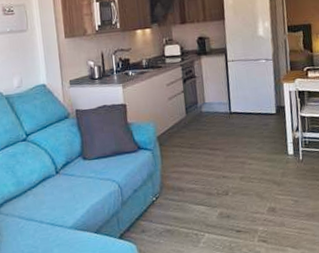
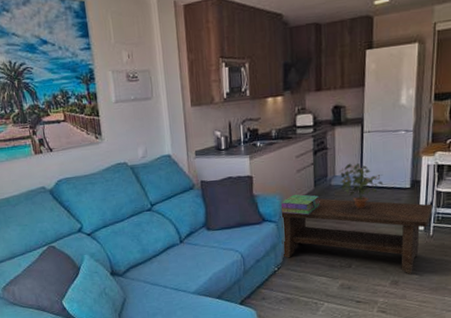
stack of books: none [154,121,193,142] -> present [280,194,320,215]
coffee table: none [155,125,300,200] -> present [280,198,433,274]
potted plant: none [208,90,251,135] -> present [338,163,384,209]

